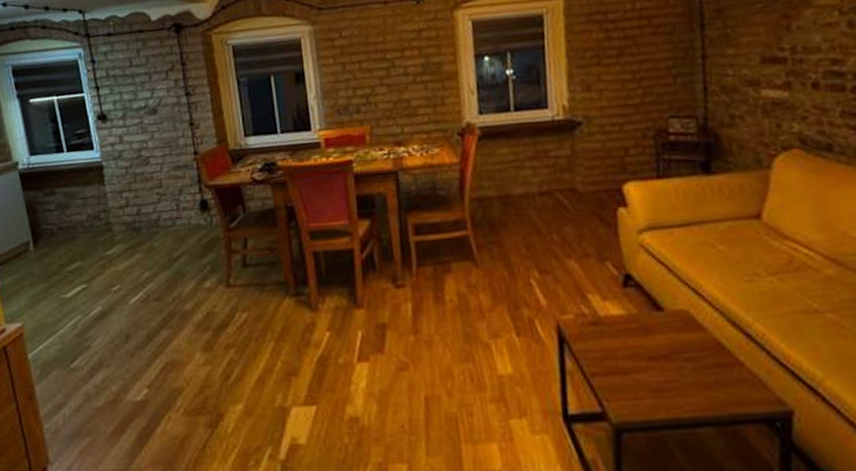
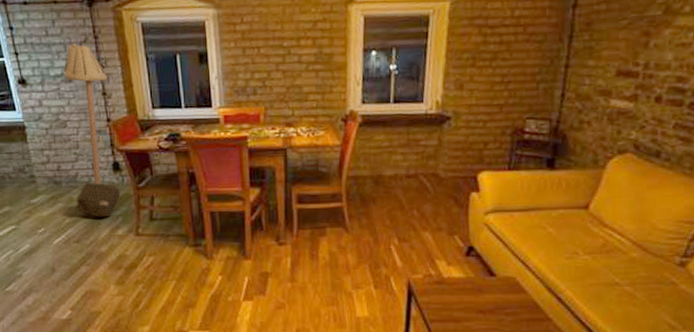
floor lamp: none [148,71,196,228] -> present [64,42,108,185]
rock: none [156,225,209,268] -> present [75,182,121,218]

